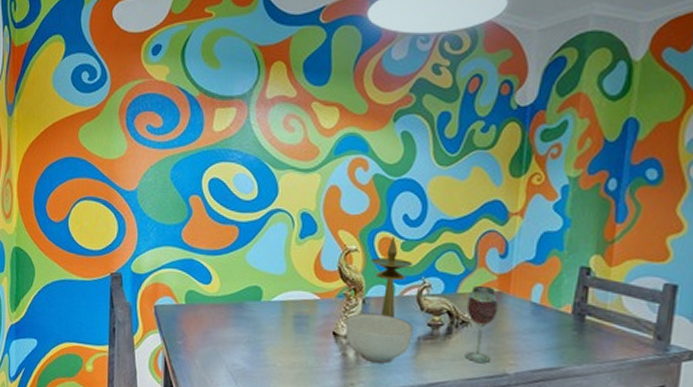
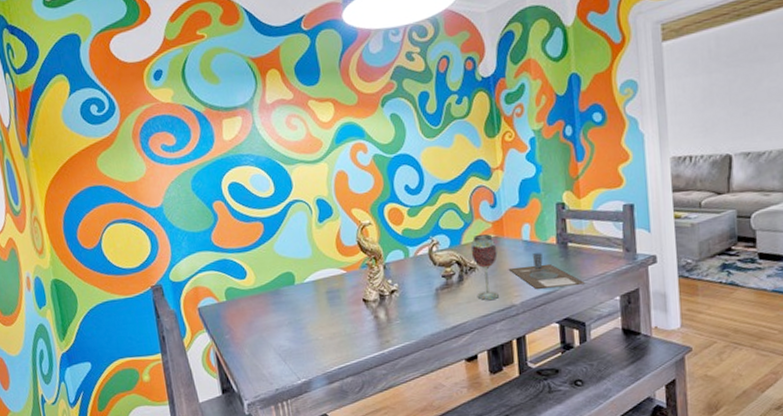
bowl: present [344,313,413,363] -> none [371,274,431,319]
candlestick: present [371,236,413,318] -> none [384,206,420,277]
place setting: none [508,318,600,367] -> present [509,252,586,289]

